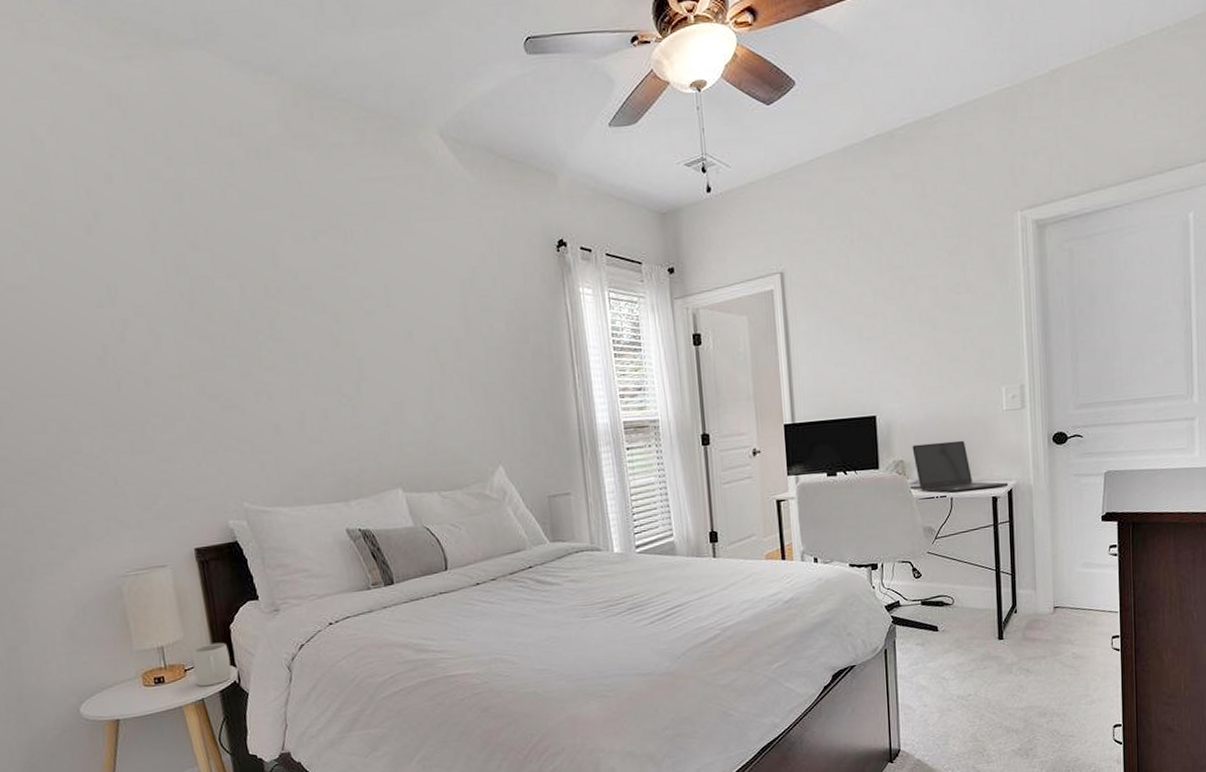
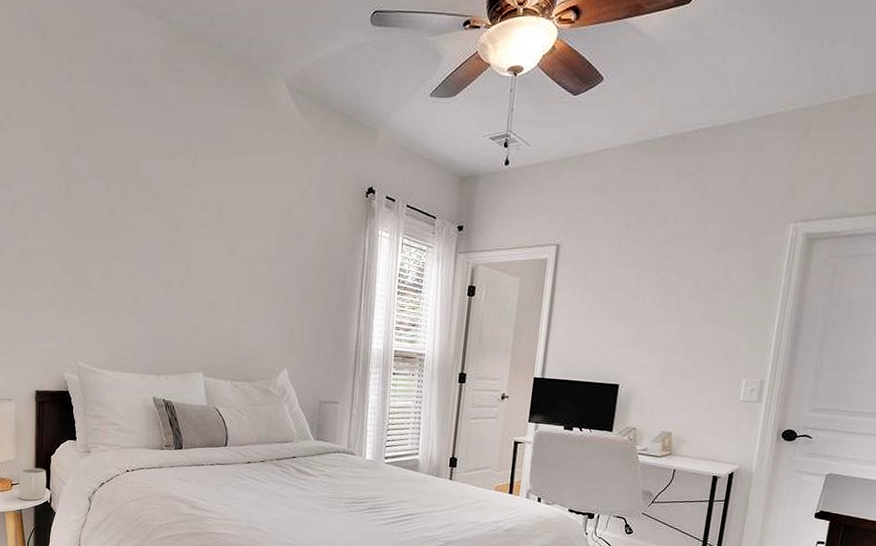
laptop: present [912,440,1009,493] -> none [646,416,731,470]

